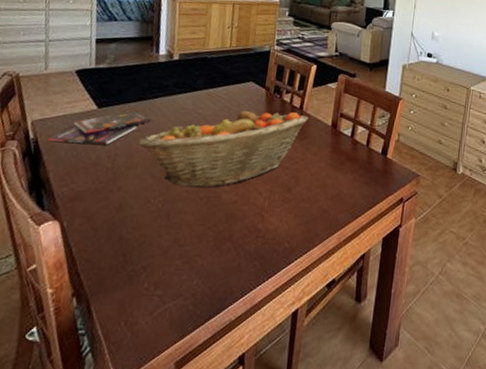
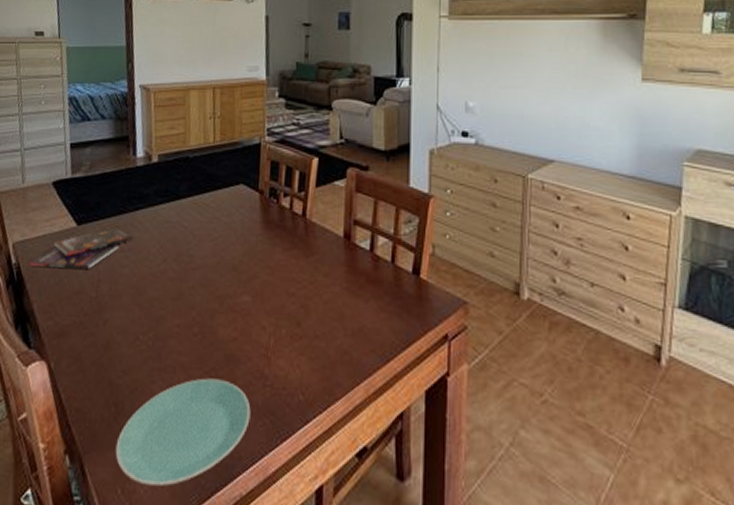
plate: none [121,232,244,318] -> present [115,378,251,487]
fruit basket: present [138,111,308,188] -> none [121,221,314,321]

